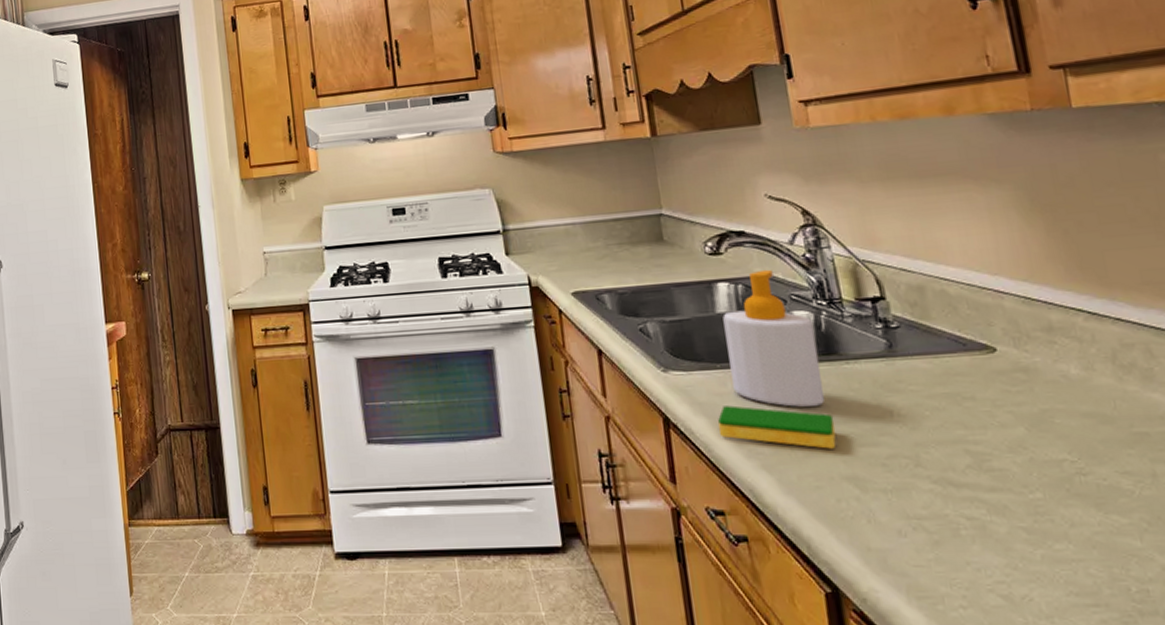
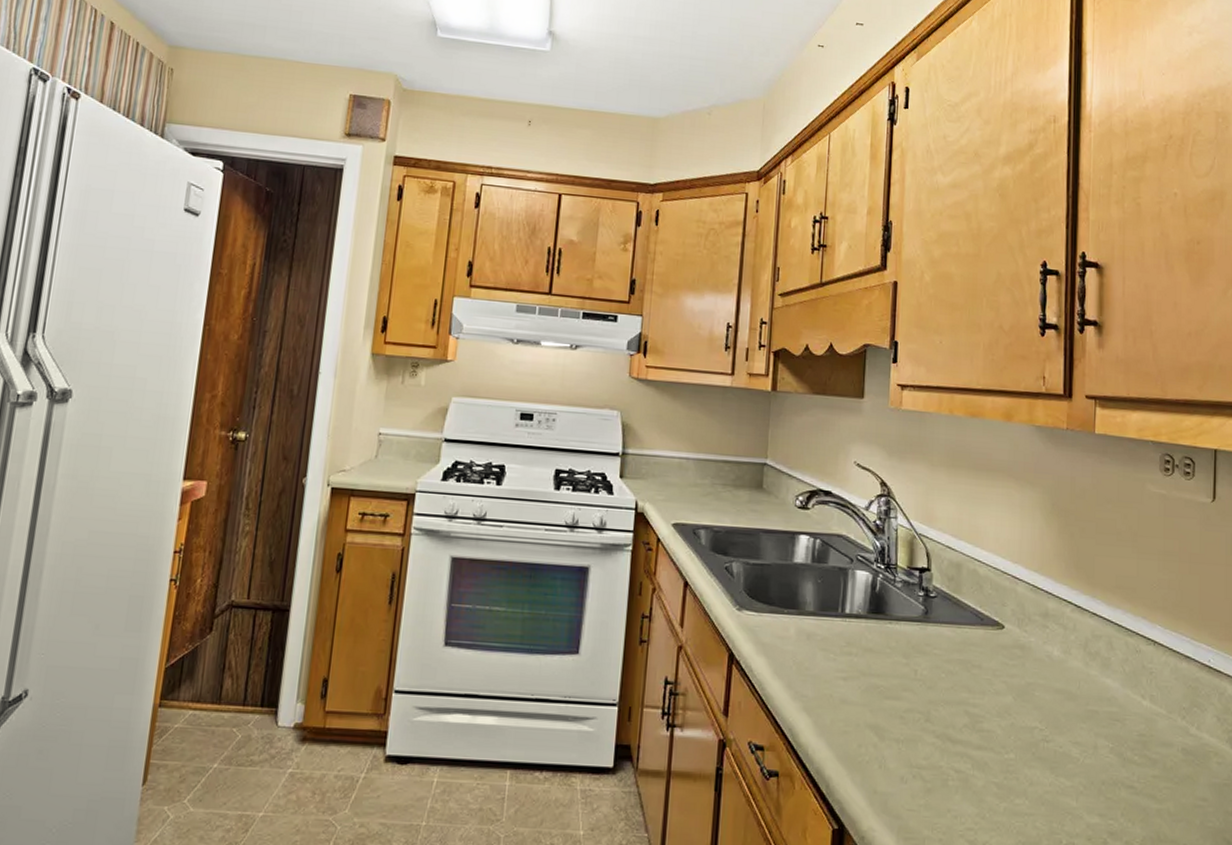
dish sponge: present [718,405,837,449] -> none [773,649,870,699]
soap bottle: present [723,269,825,407] -> none [794,529,871,658]

